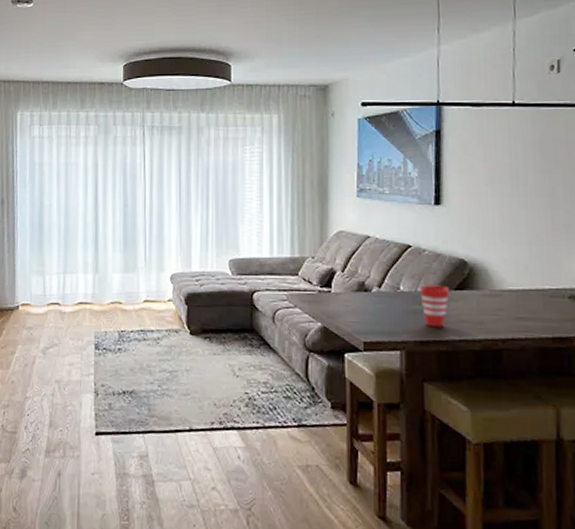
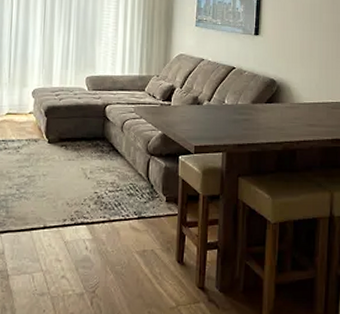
cup: present [420,283,450,328] -> none [240,98,262,133]

